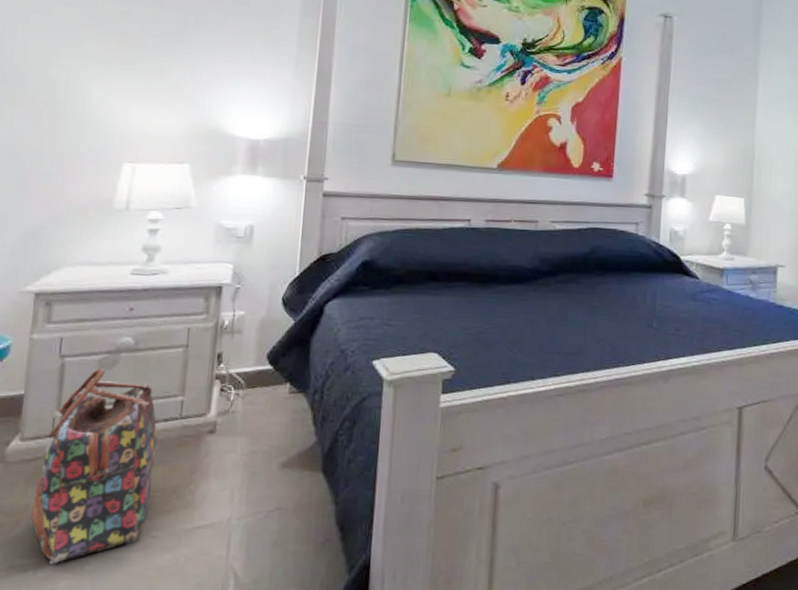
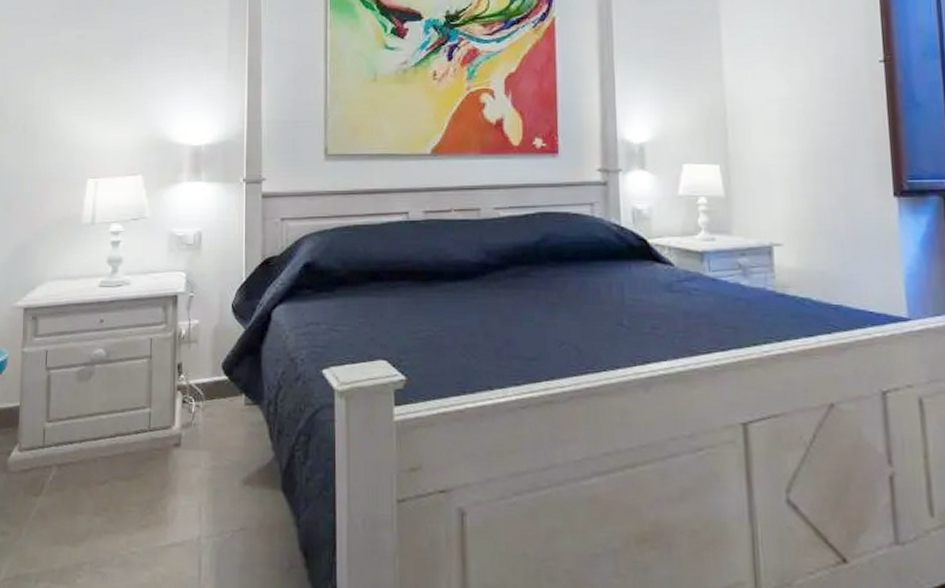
backpack: present [31,367,158,565] -> none [31,379,131,576]

